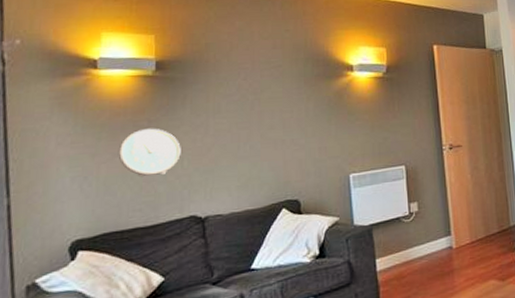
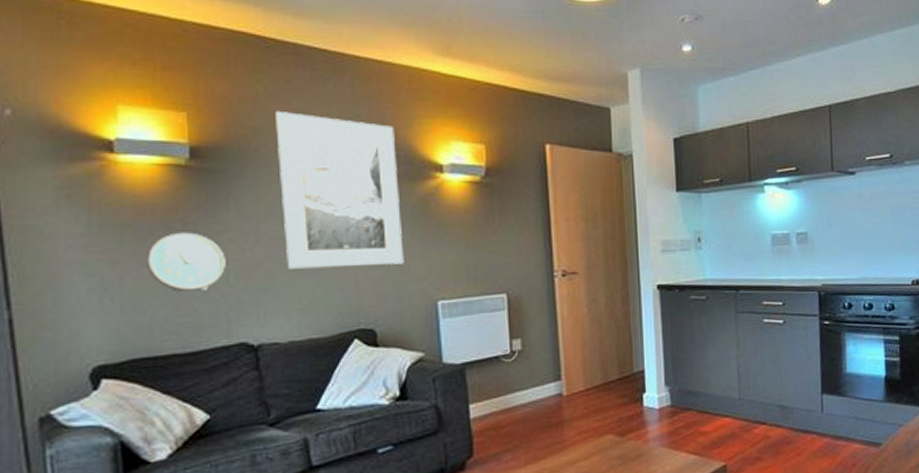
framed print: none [223,30,323,154] -> present [276,110,404,269]

